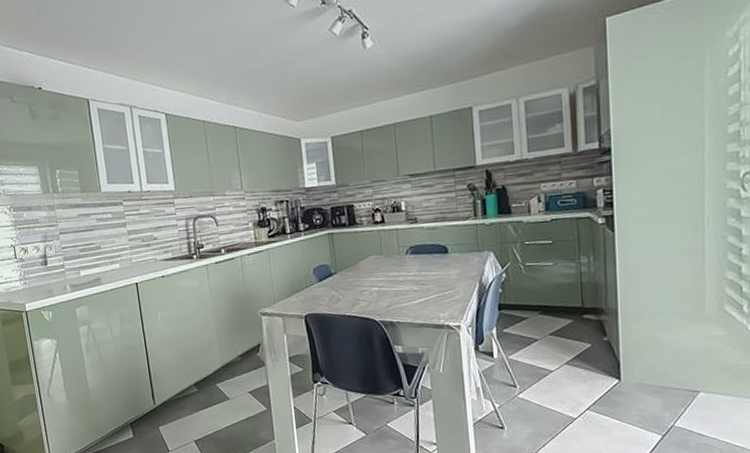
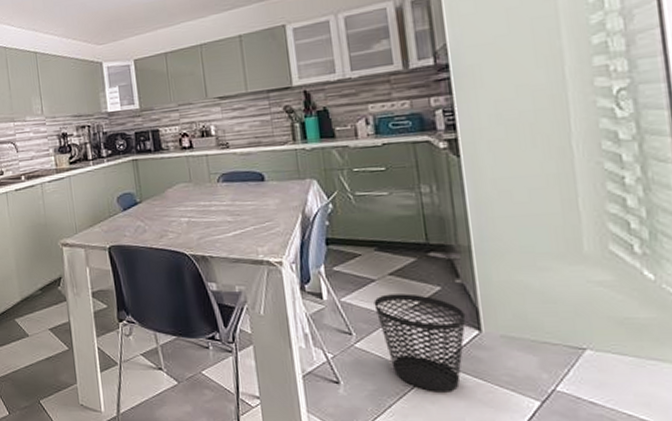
wastebasket: none [536,350,609,432] -> present [374,293,466,393]

